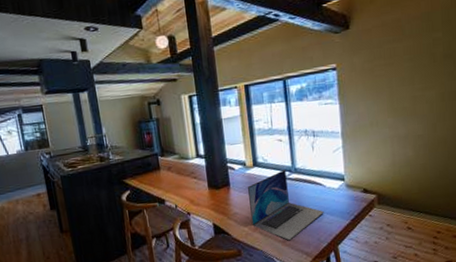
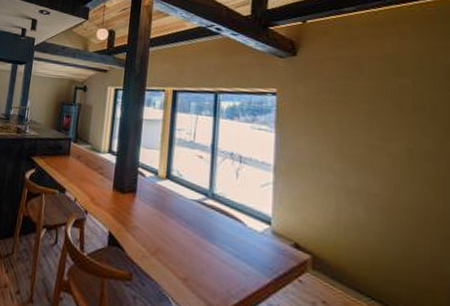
laptop: present [248,169,324,241] -> none [152,191,240,281]

